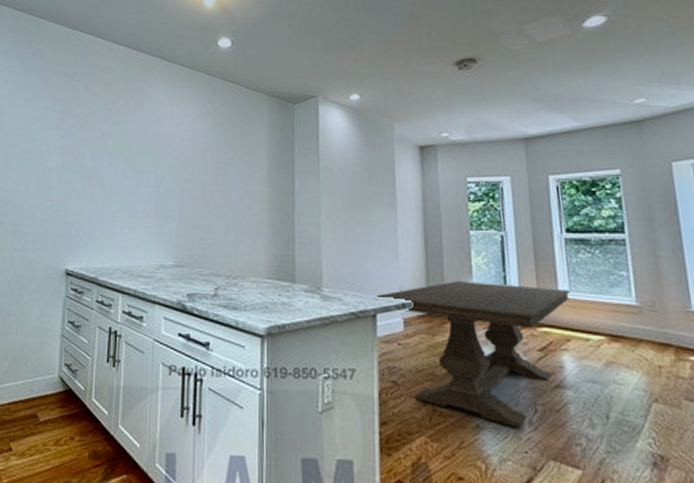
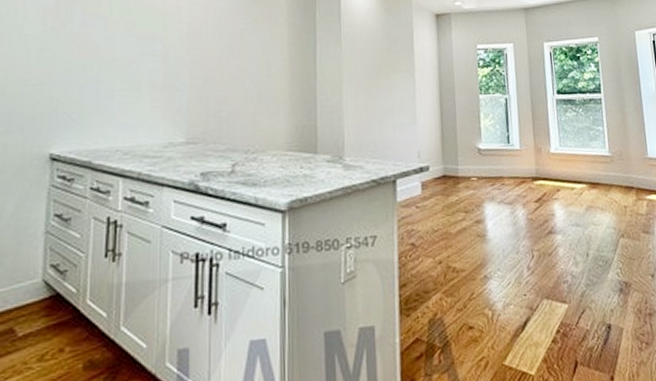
dining table: present [376,281,570,428] -> none [396,142,560,274]

